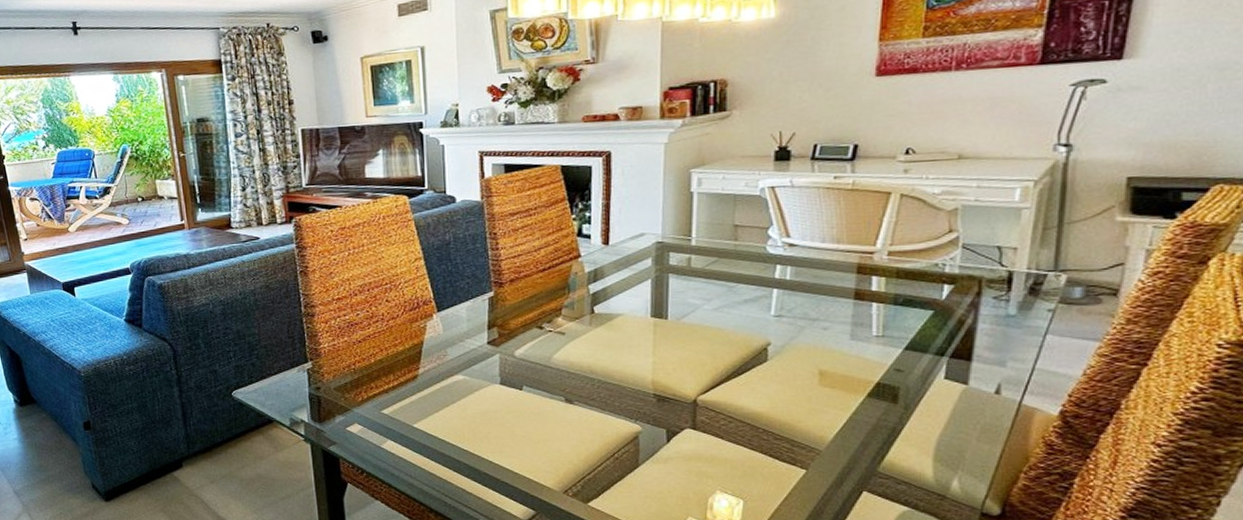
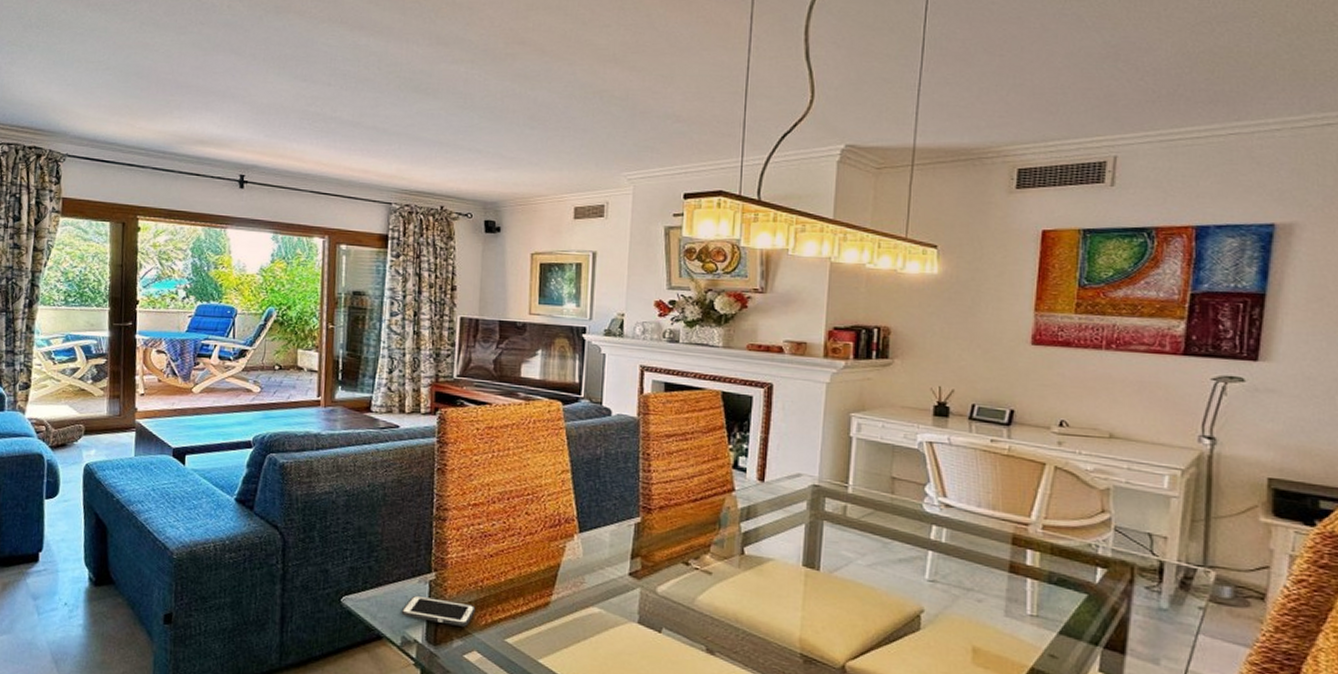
cell phone: none [286,382,352,404] -> present [401,595,476,627]

